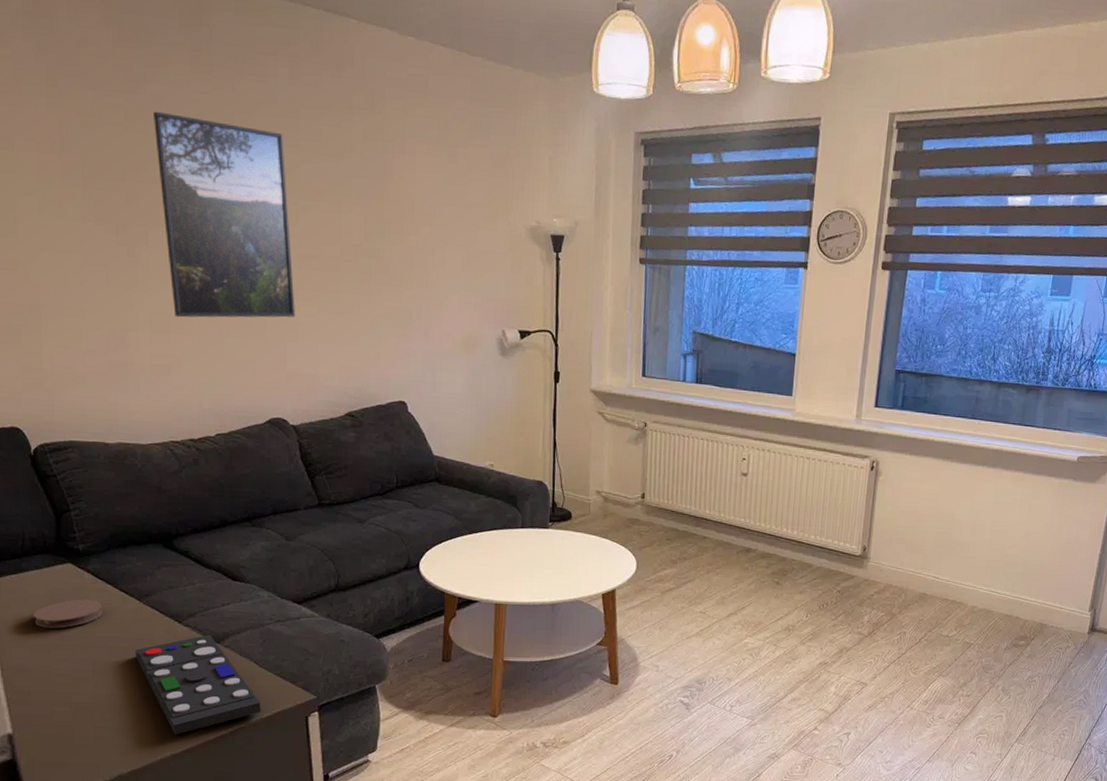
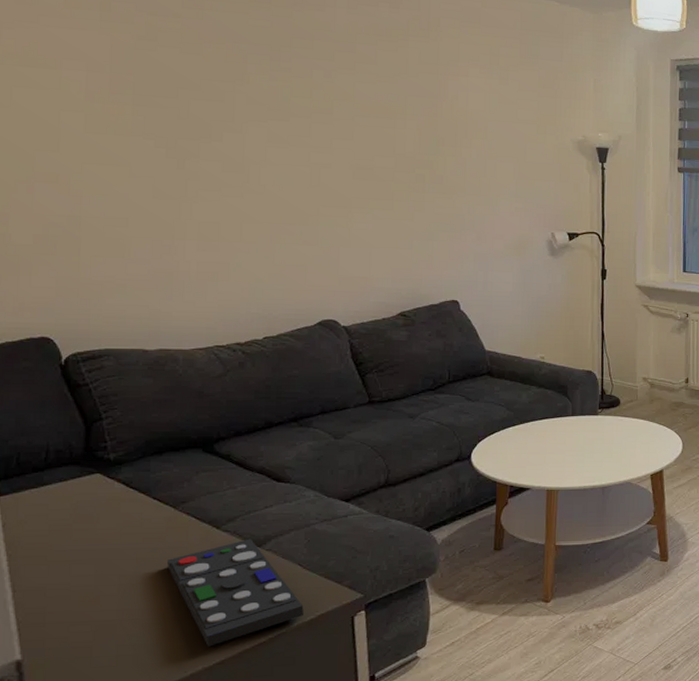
coaster: present [34,599,103,629] -> none [54,510,133,543]
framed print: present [154,111,295,318] -> none [210,35,349,226]

